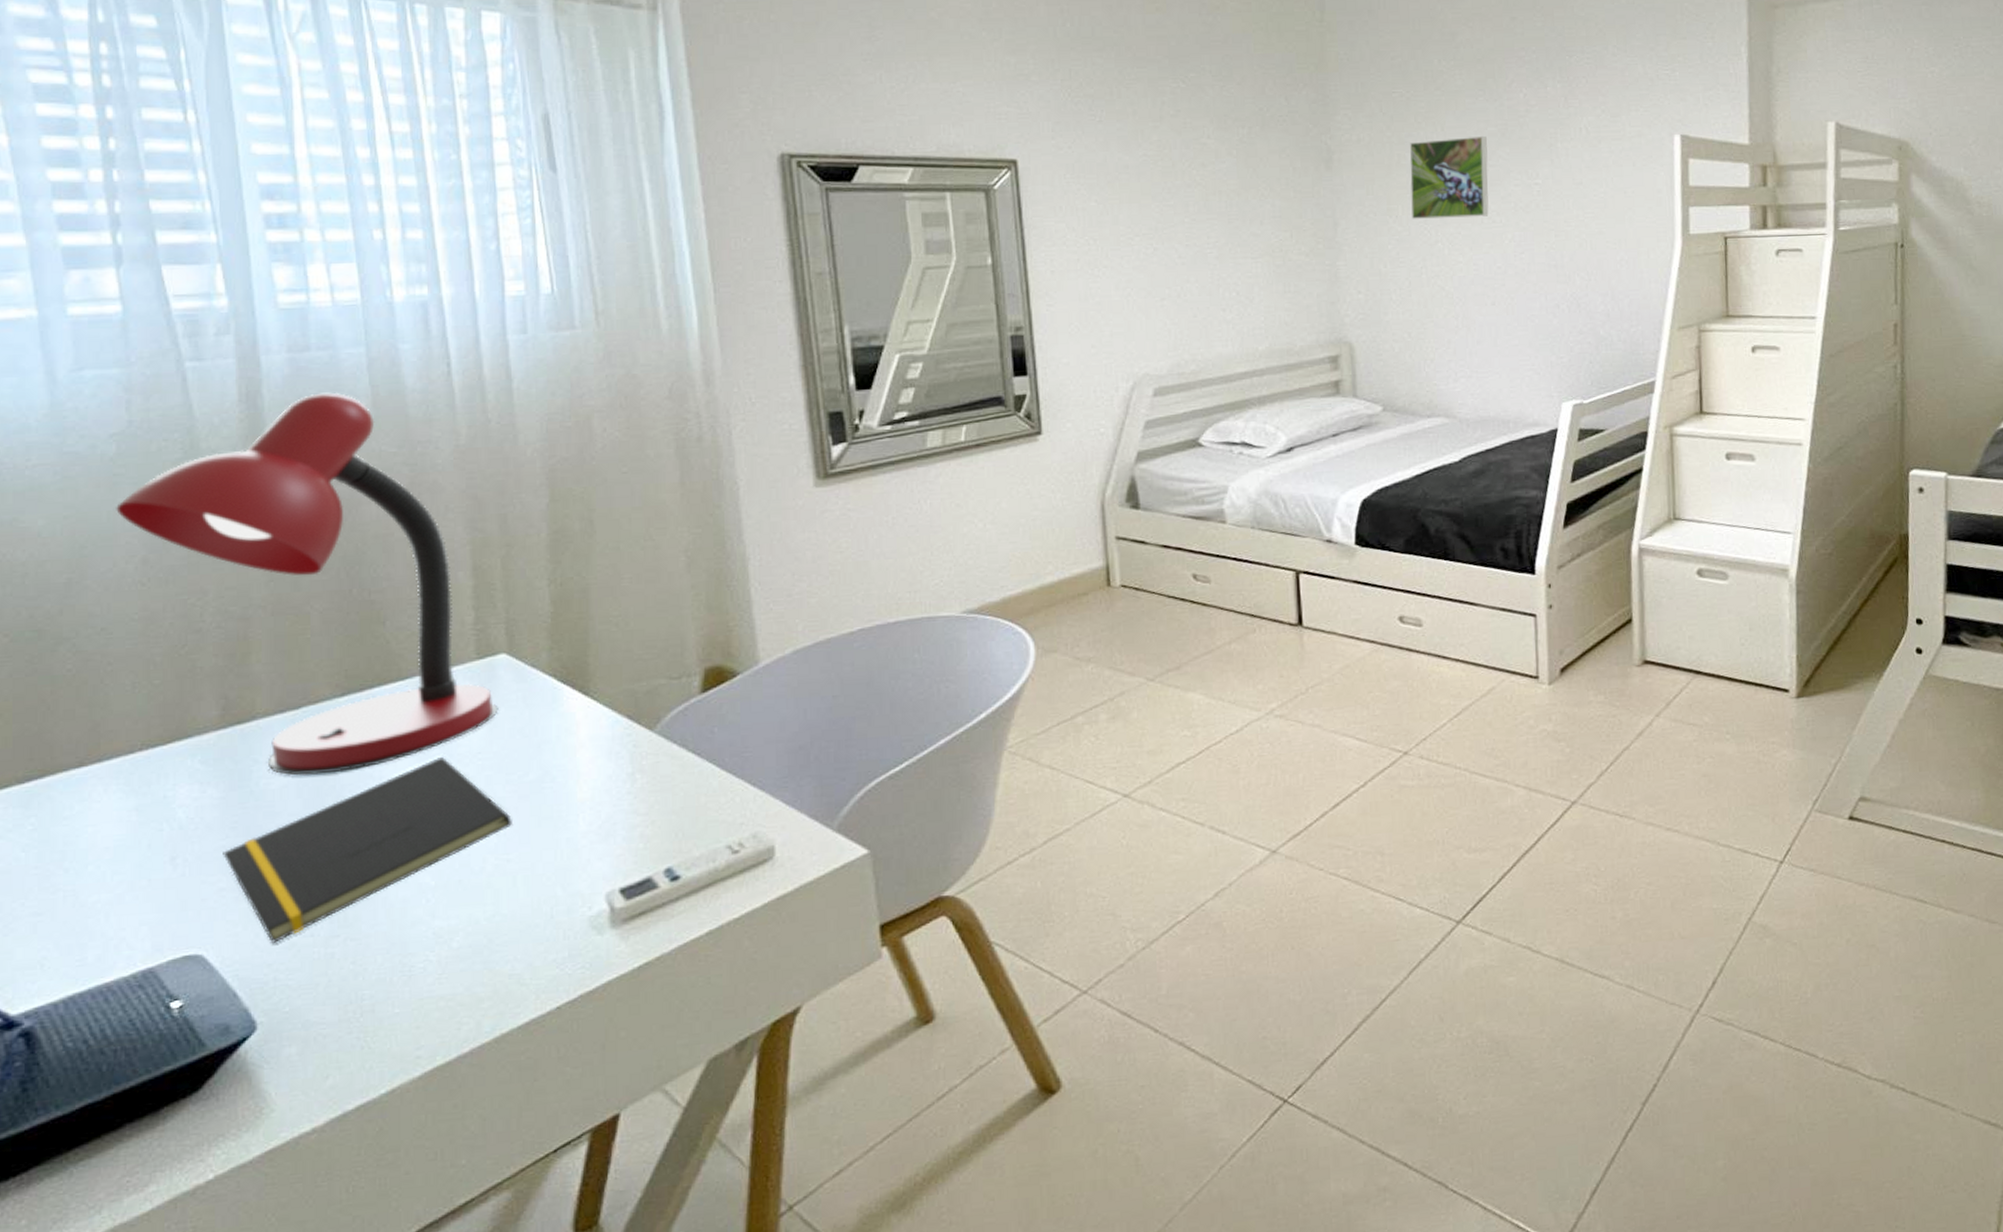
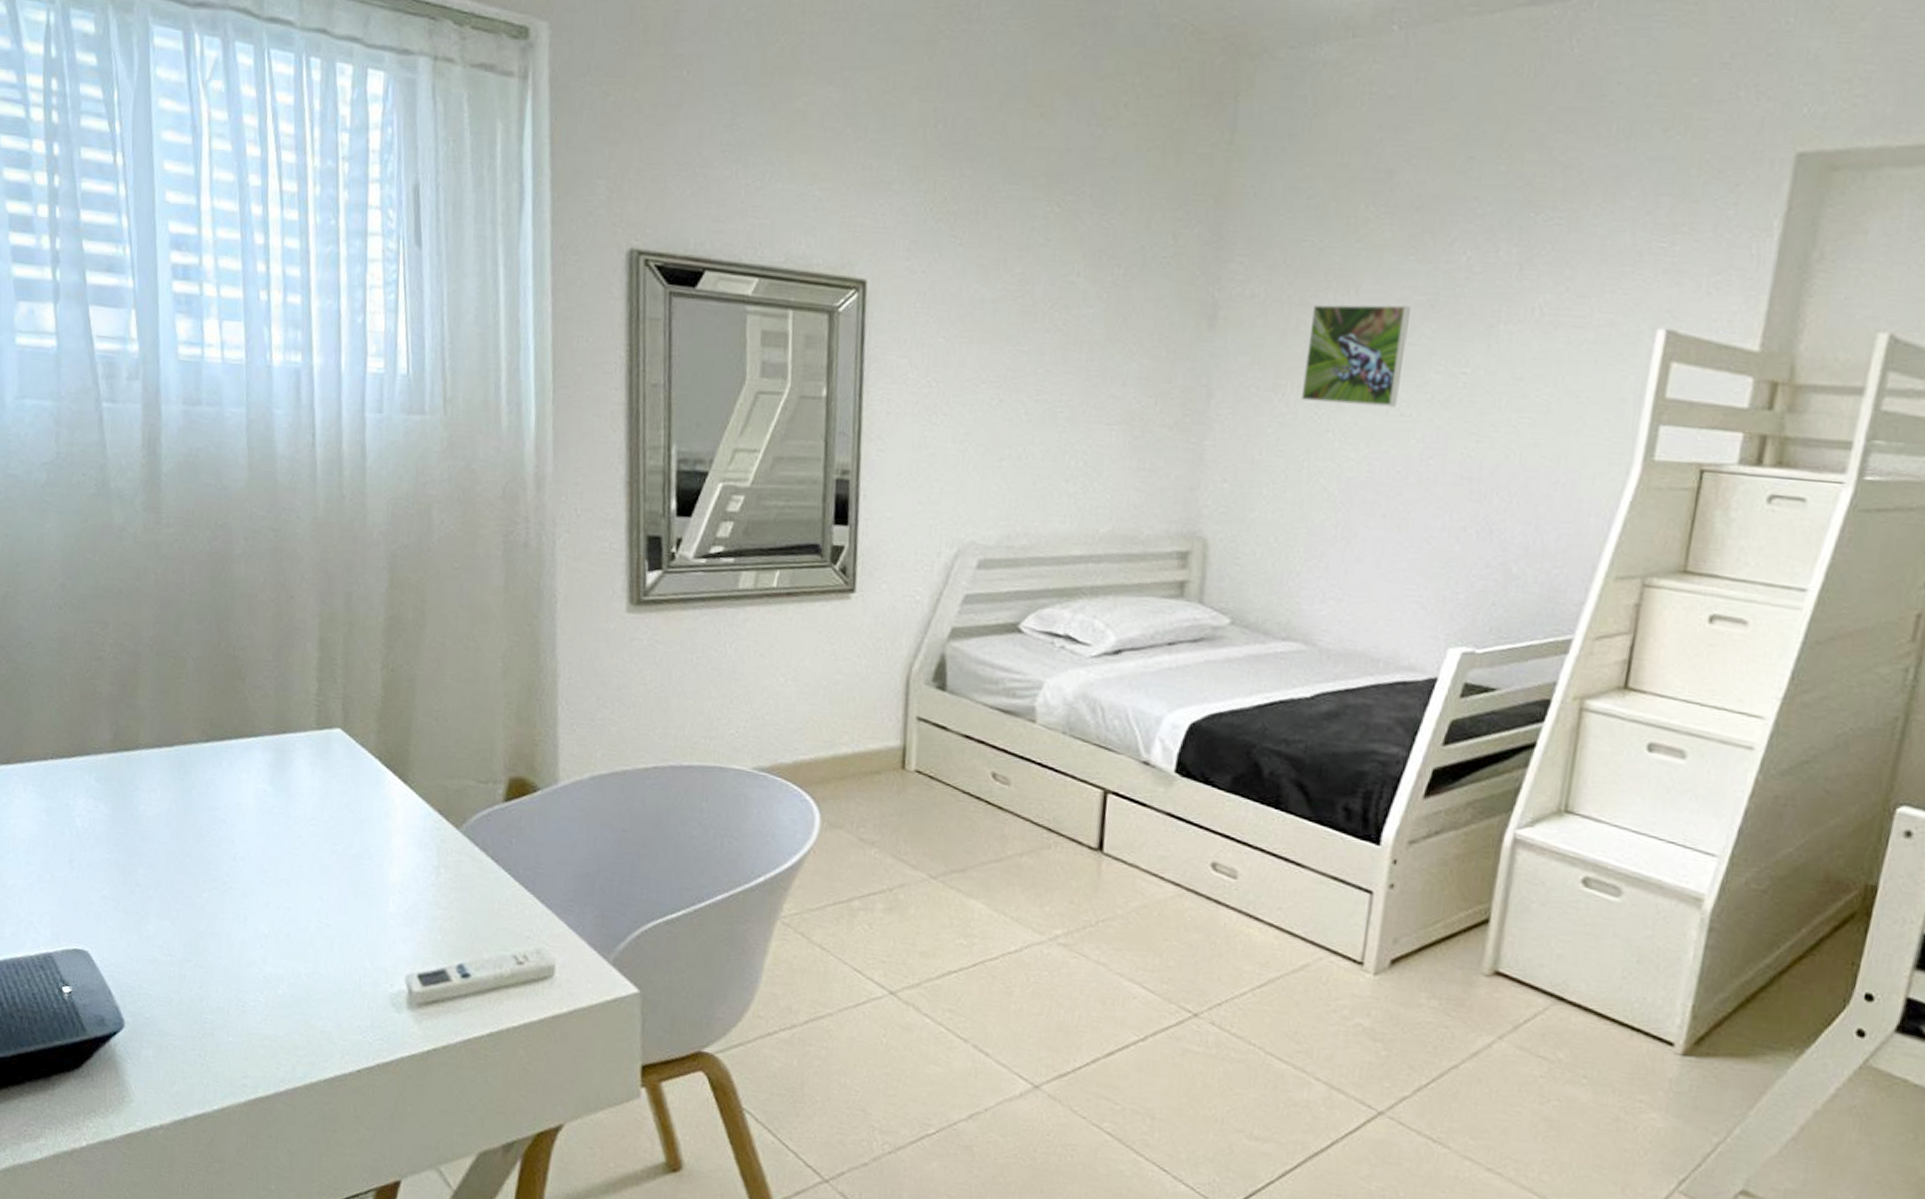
desk lamp: present [116,392,498,776] -> none [44,448,331,813]
notepad: present [223,756,512,943] -> none [107,815,334,955]

